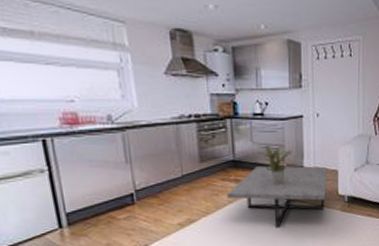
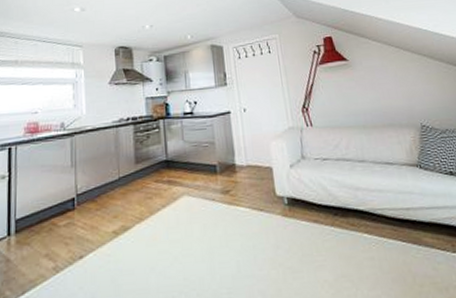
coffee table: present [227,166,328,228] -> none [161,163,264,237]
potted plant: present [258,145,292,185] -> none [189,143,223,186]

